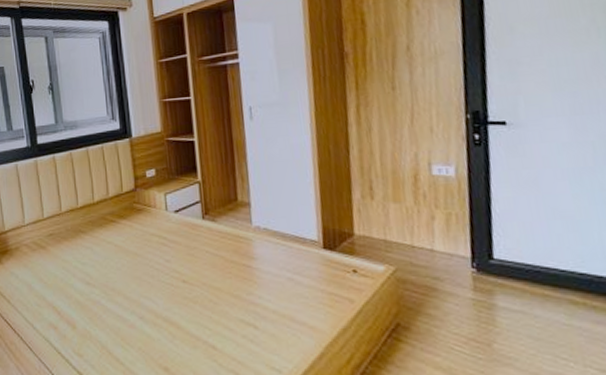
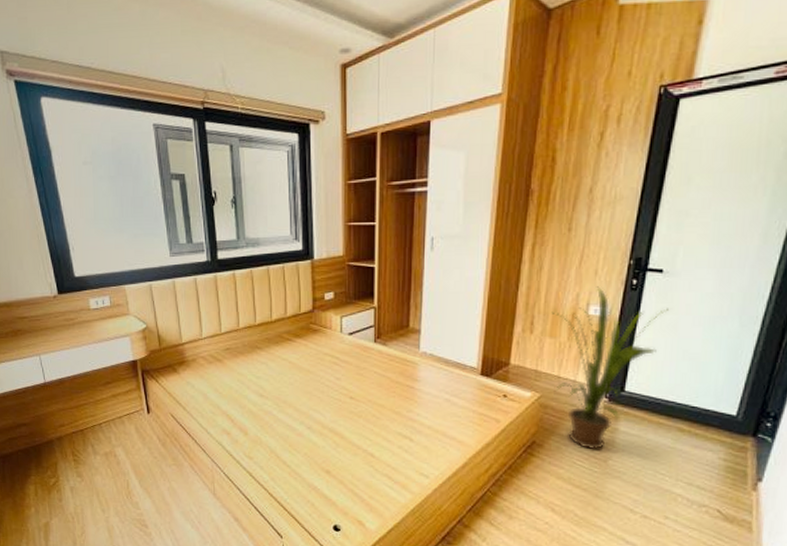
house plant: none [390,144,525,332] -> present [551,286,670,450]

